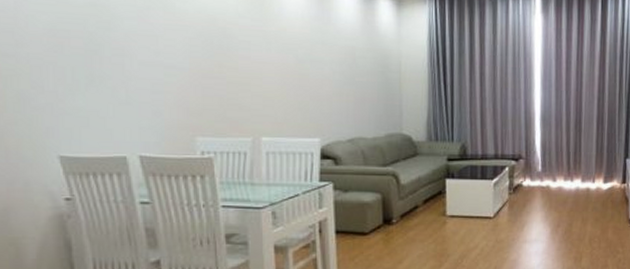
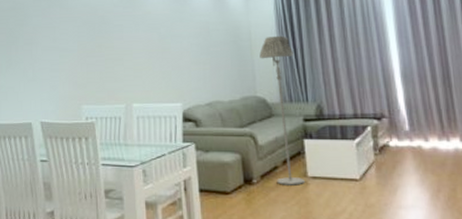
floor lamp: none [408,69,444,224] -> present [259,35,305,185]

